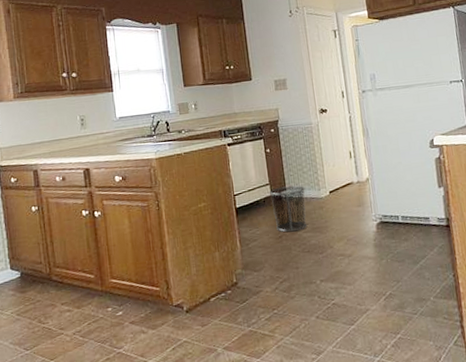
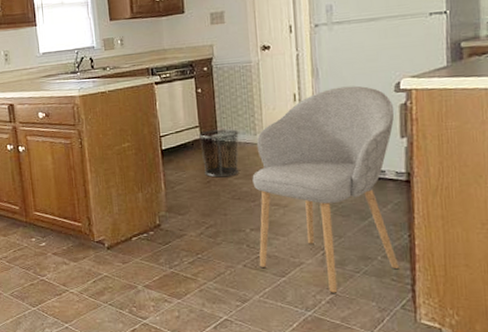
chair: none [319,143,449,338] -> present [252,85,399,295]

